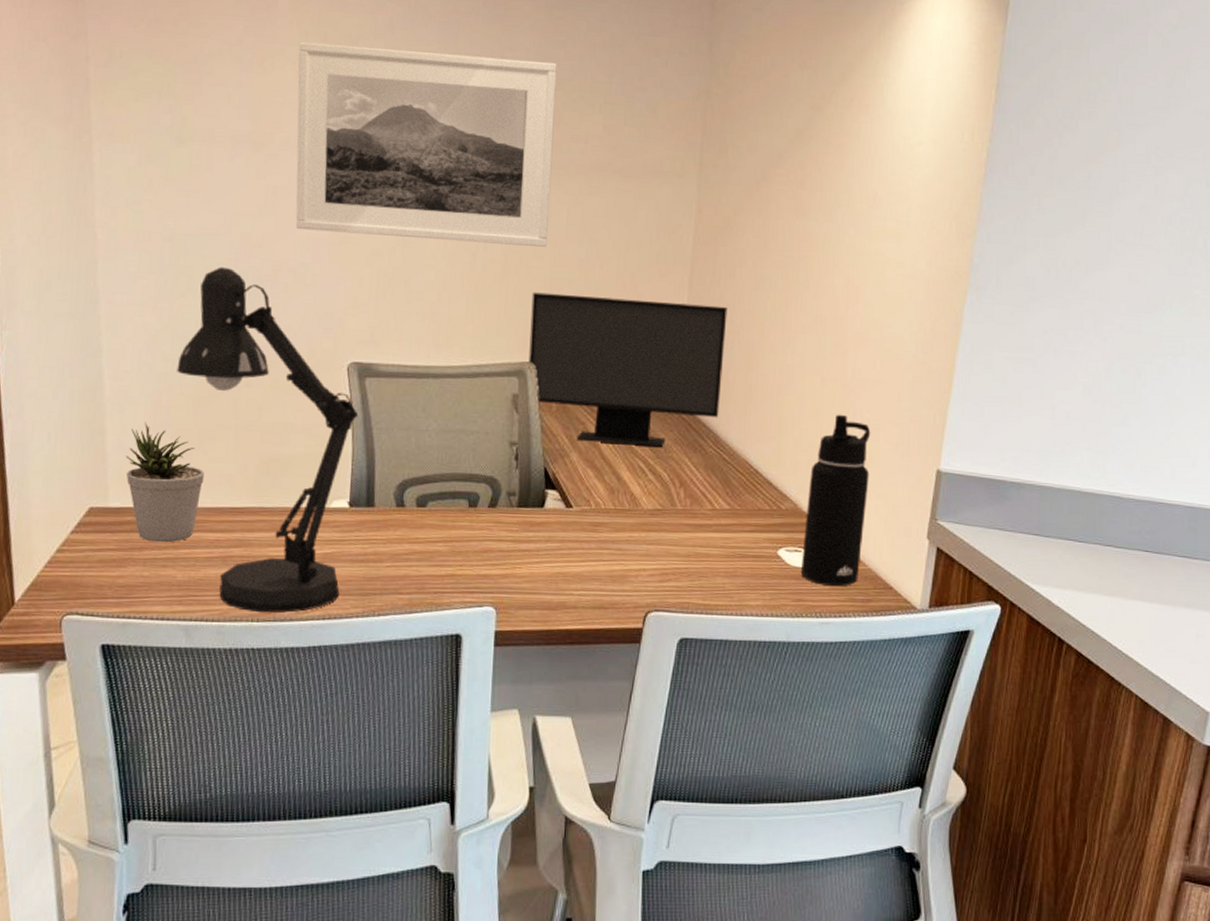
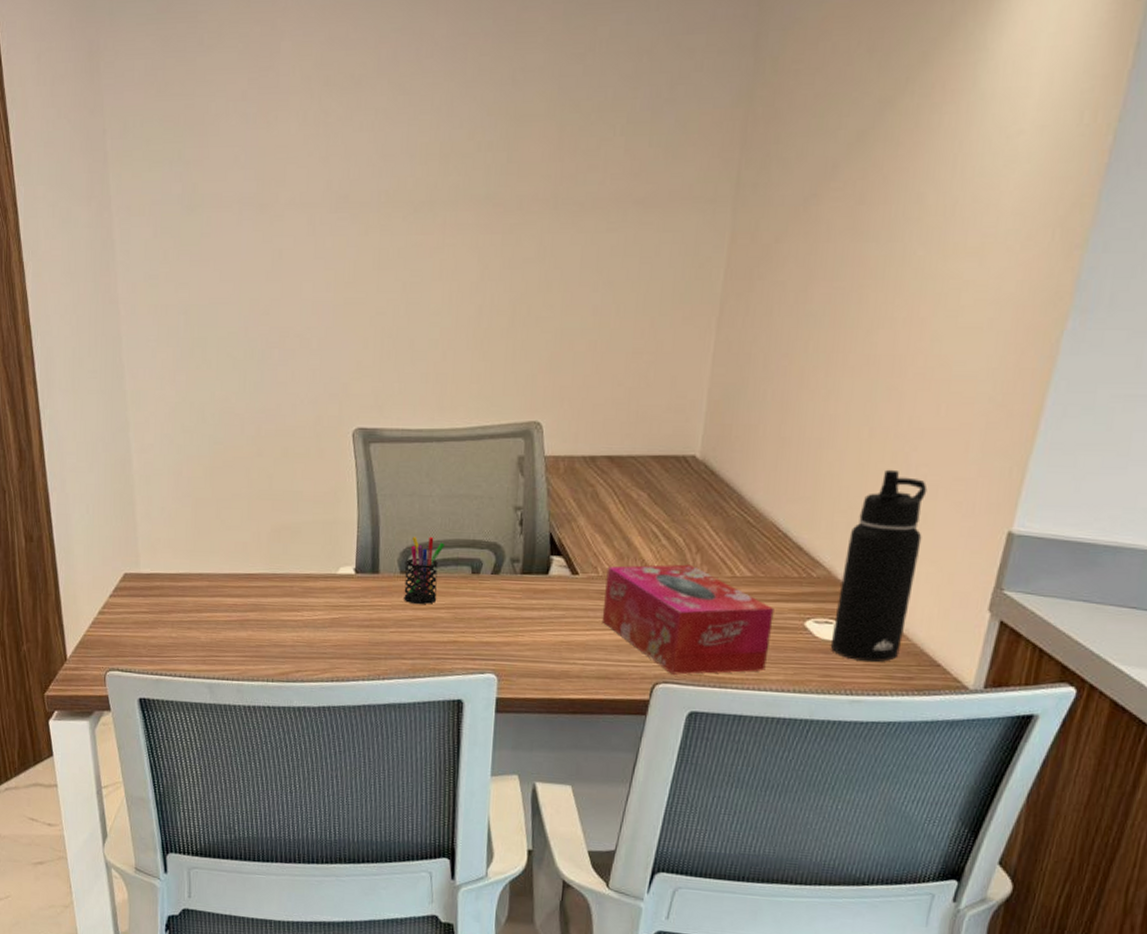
potted plant: present [125,422,205,543] -> none [153,493,222,607]
desk lamp: present [177,266,359,613] -> none [195,336,364,674]
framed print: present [295,42,557,247] -> none [301,80,574,294]
pen holder: none [400,470,441,538] -> present [404,536,445,604]
computer monitor: present [529,292,727,448] -> none [536,345,761,511]
tissue box: none [595,497,751,603] -> present [601,564,774,675]

